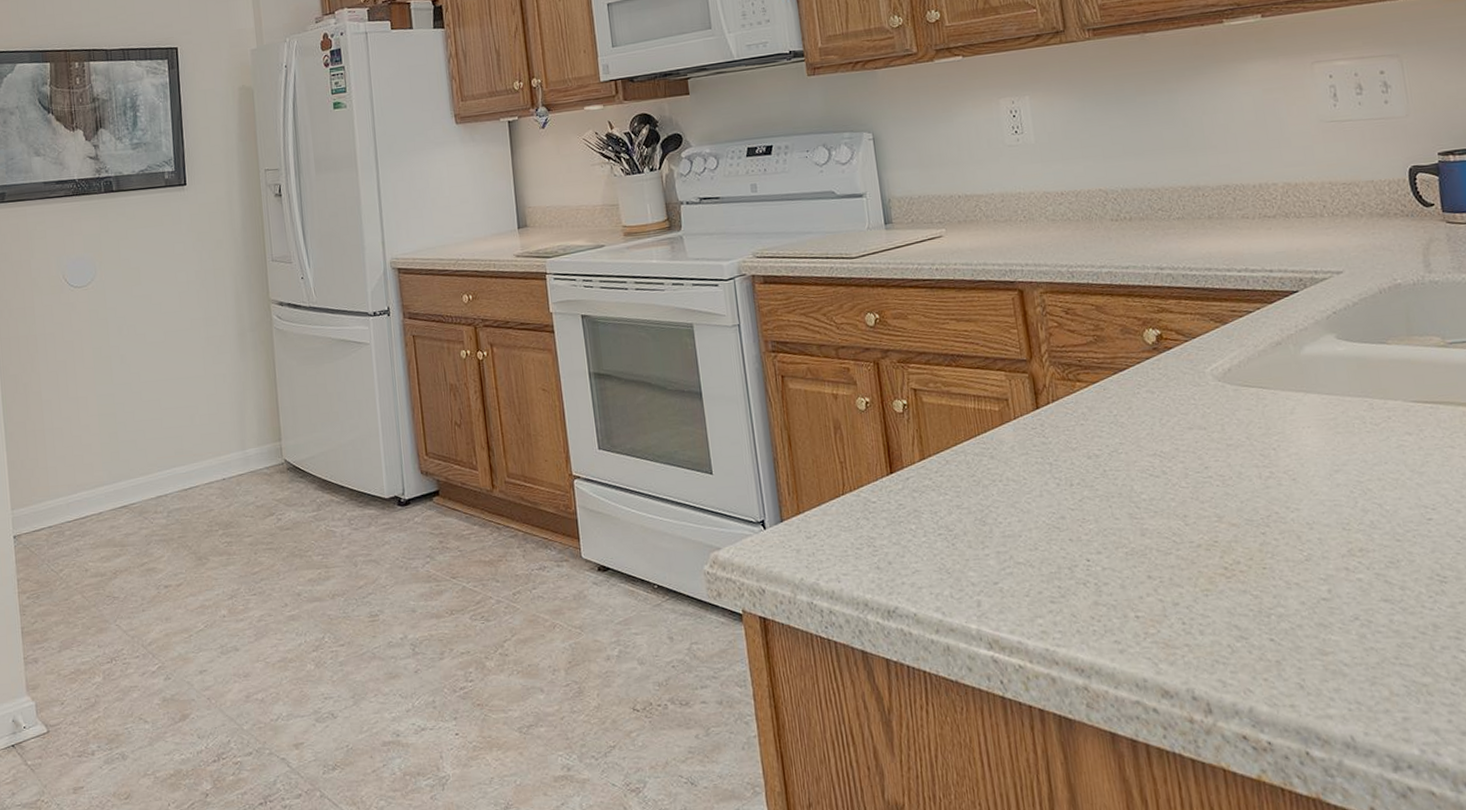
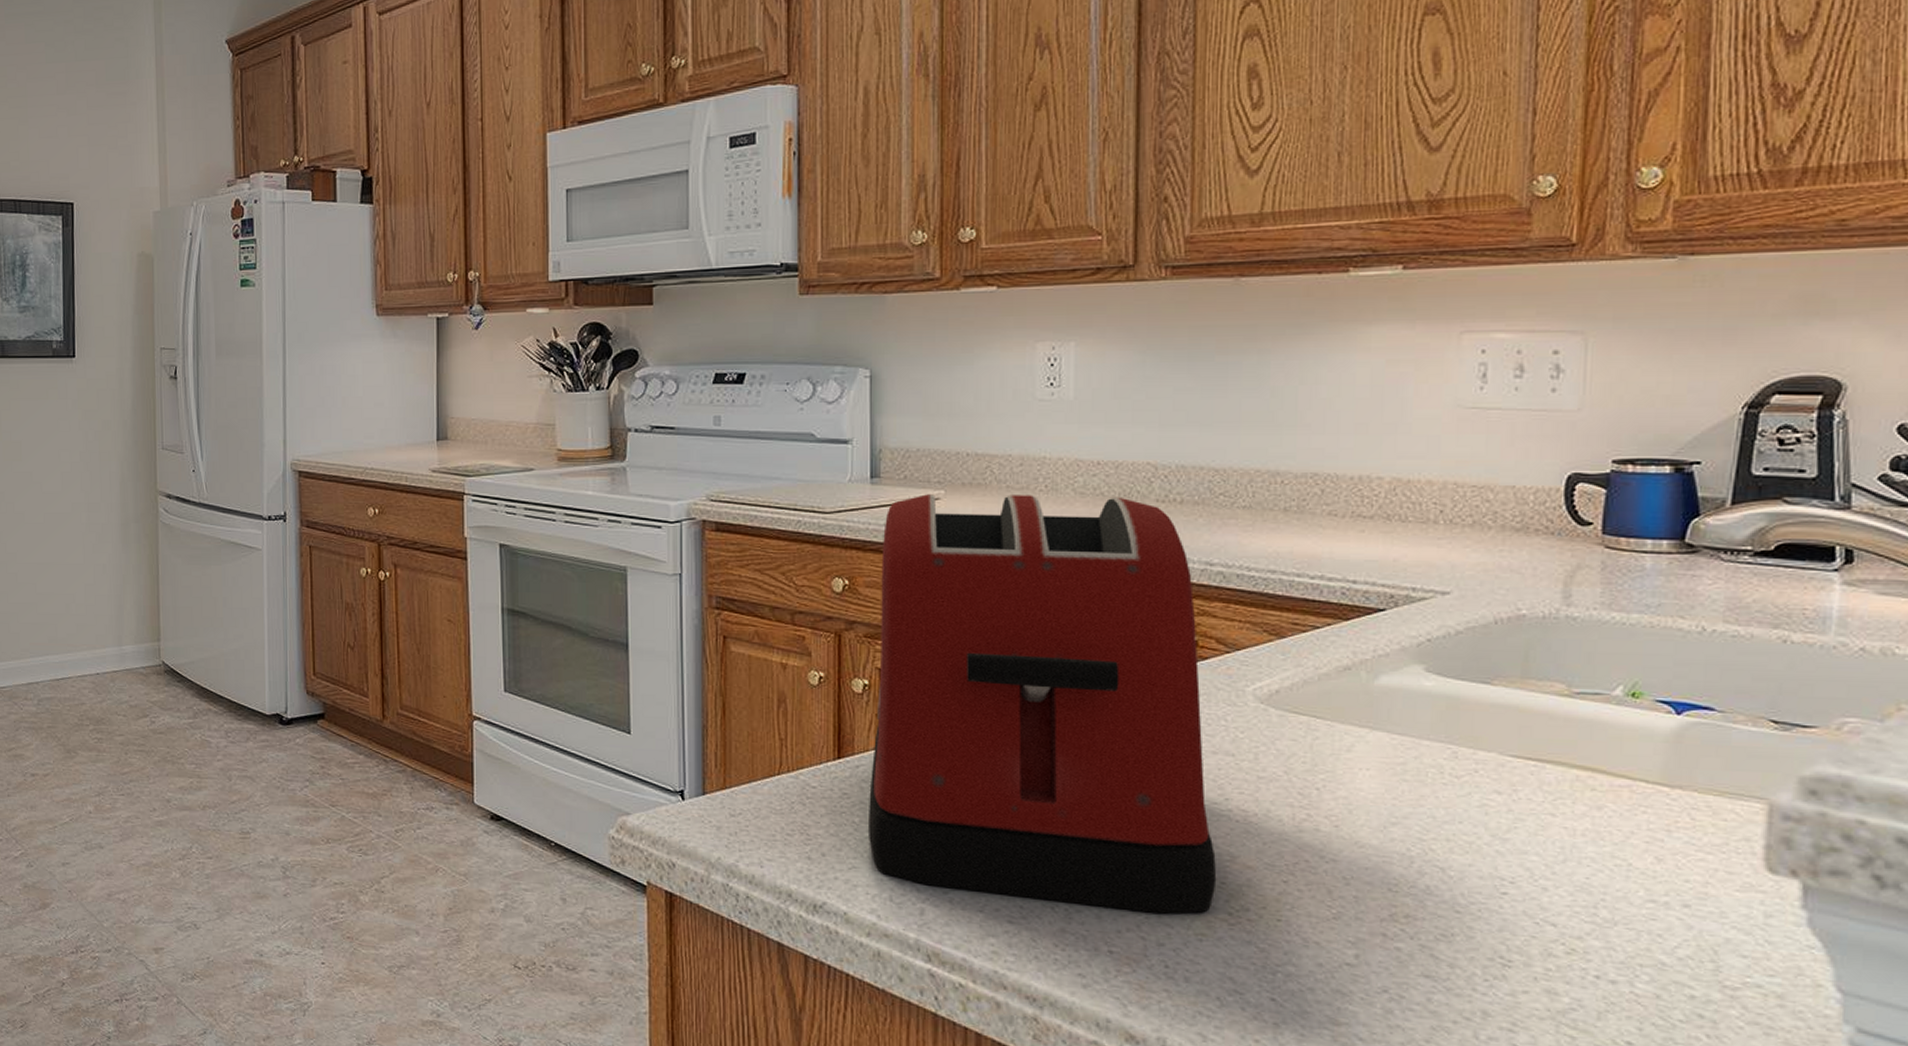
toaster: none [901,219,1211,579] -> present [869,494,1217,914]

